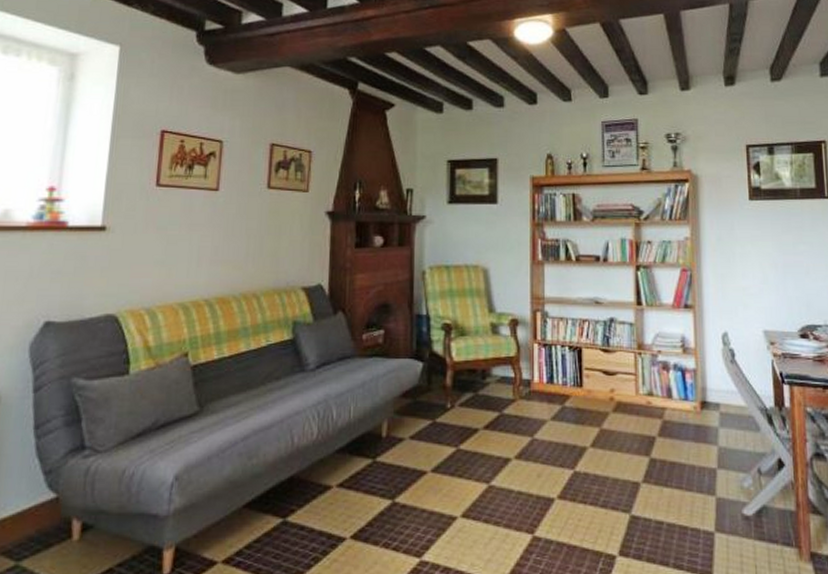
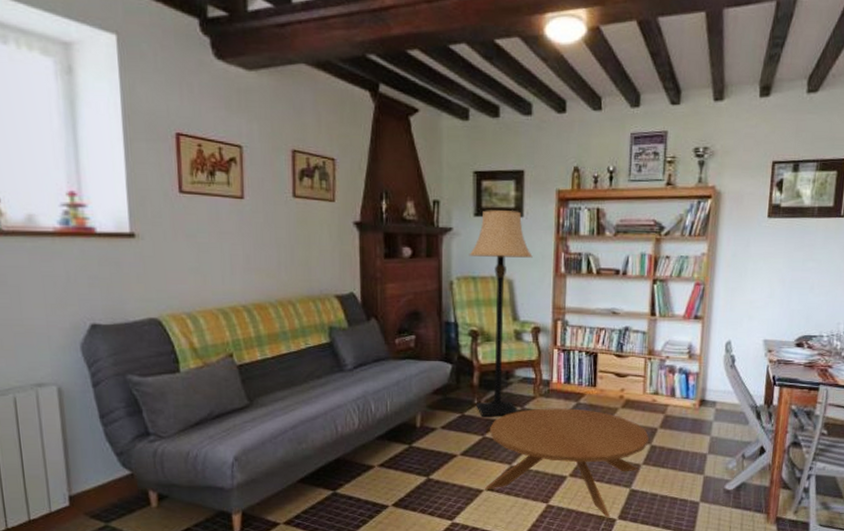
lamp: none [442,197,508,423] -> present [469,210,533,416]
coffee table: none [459,413,647,554] -> present [485,408,649,518]

